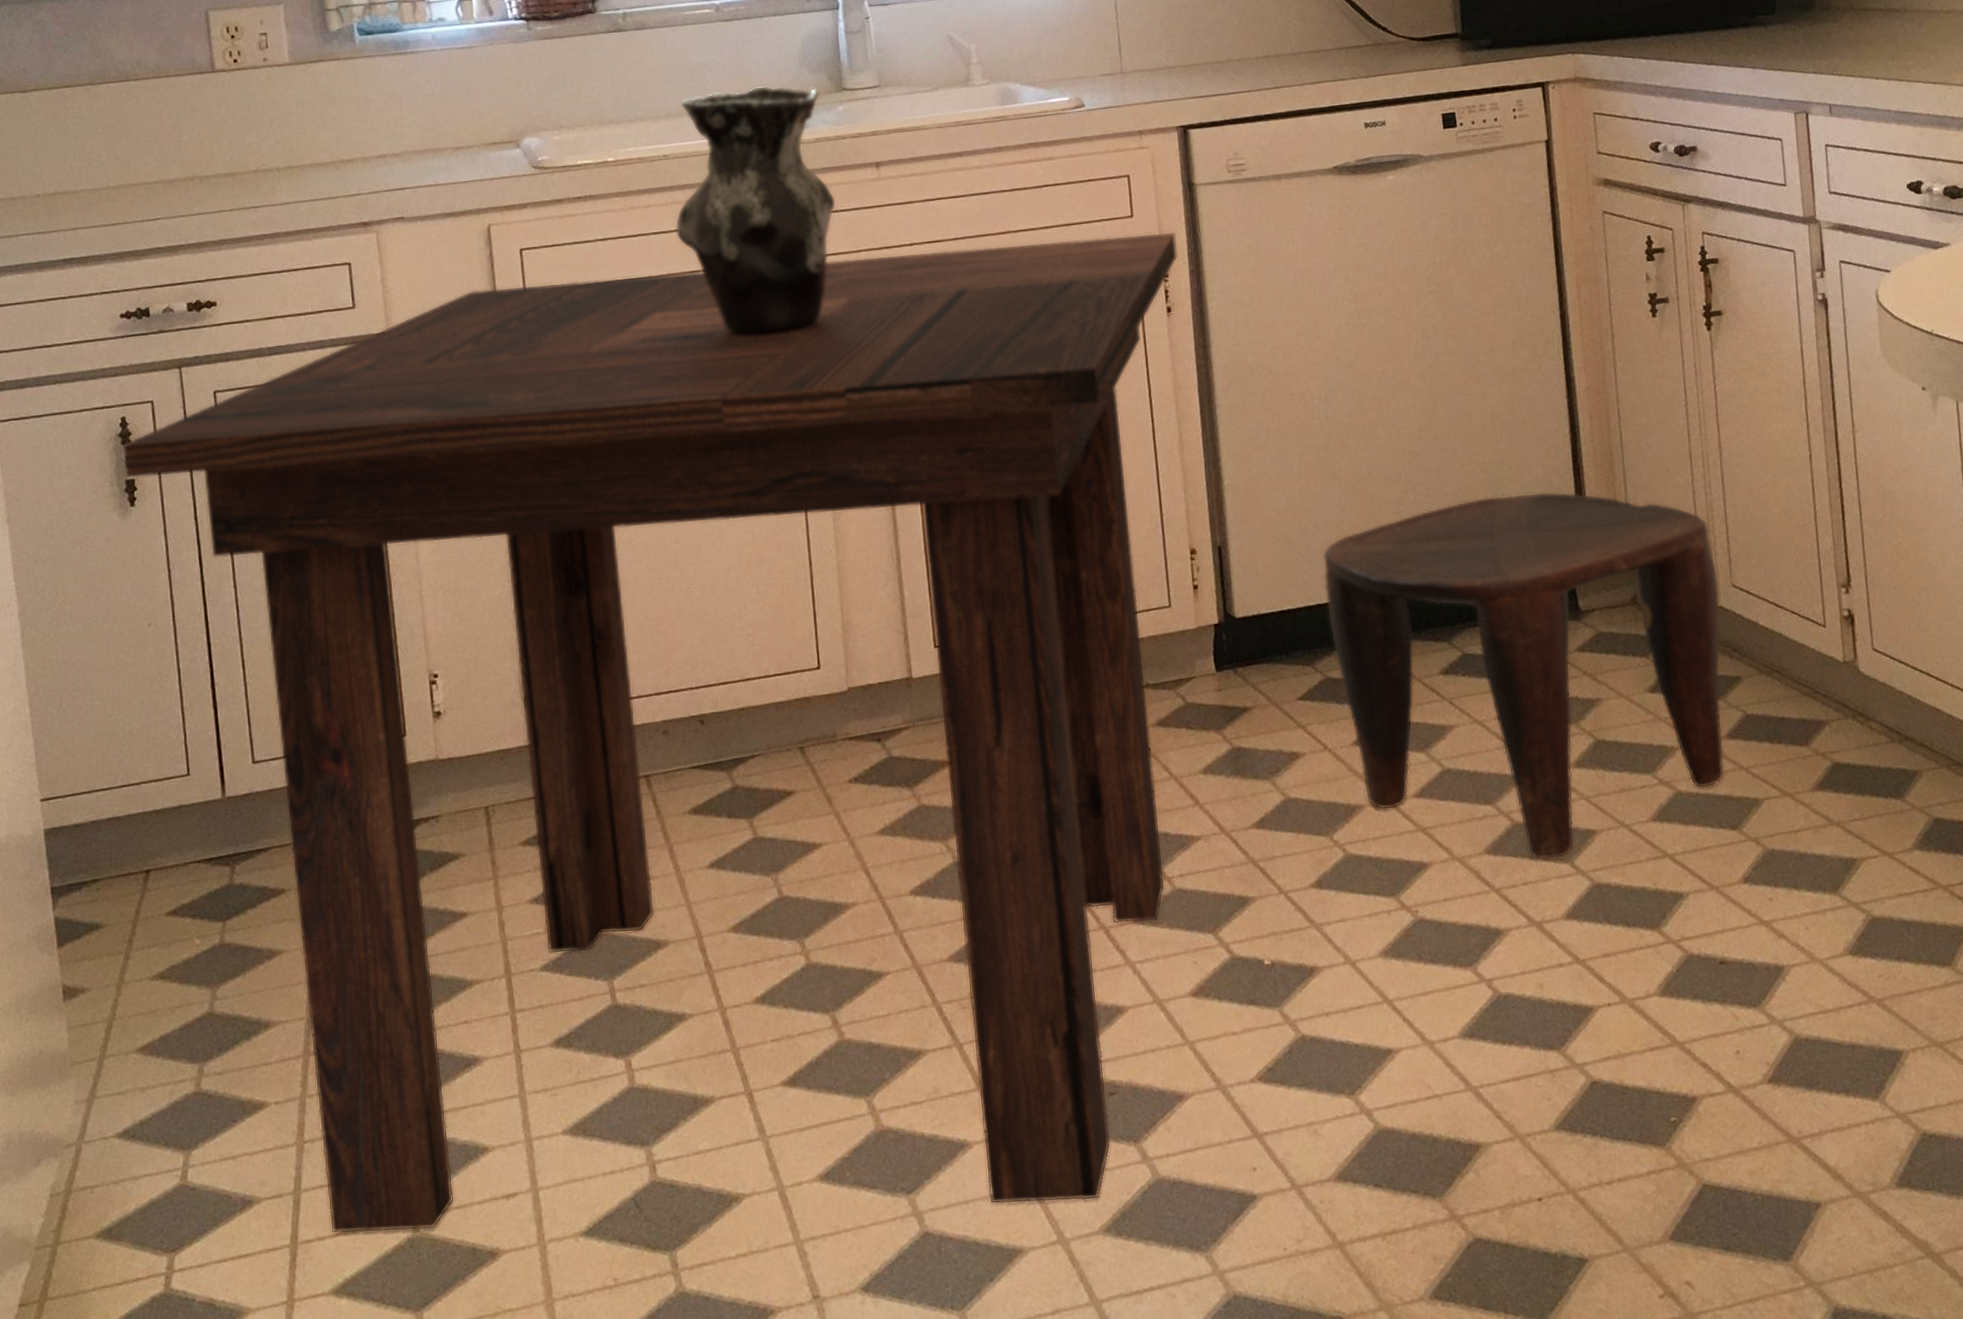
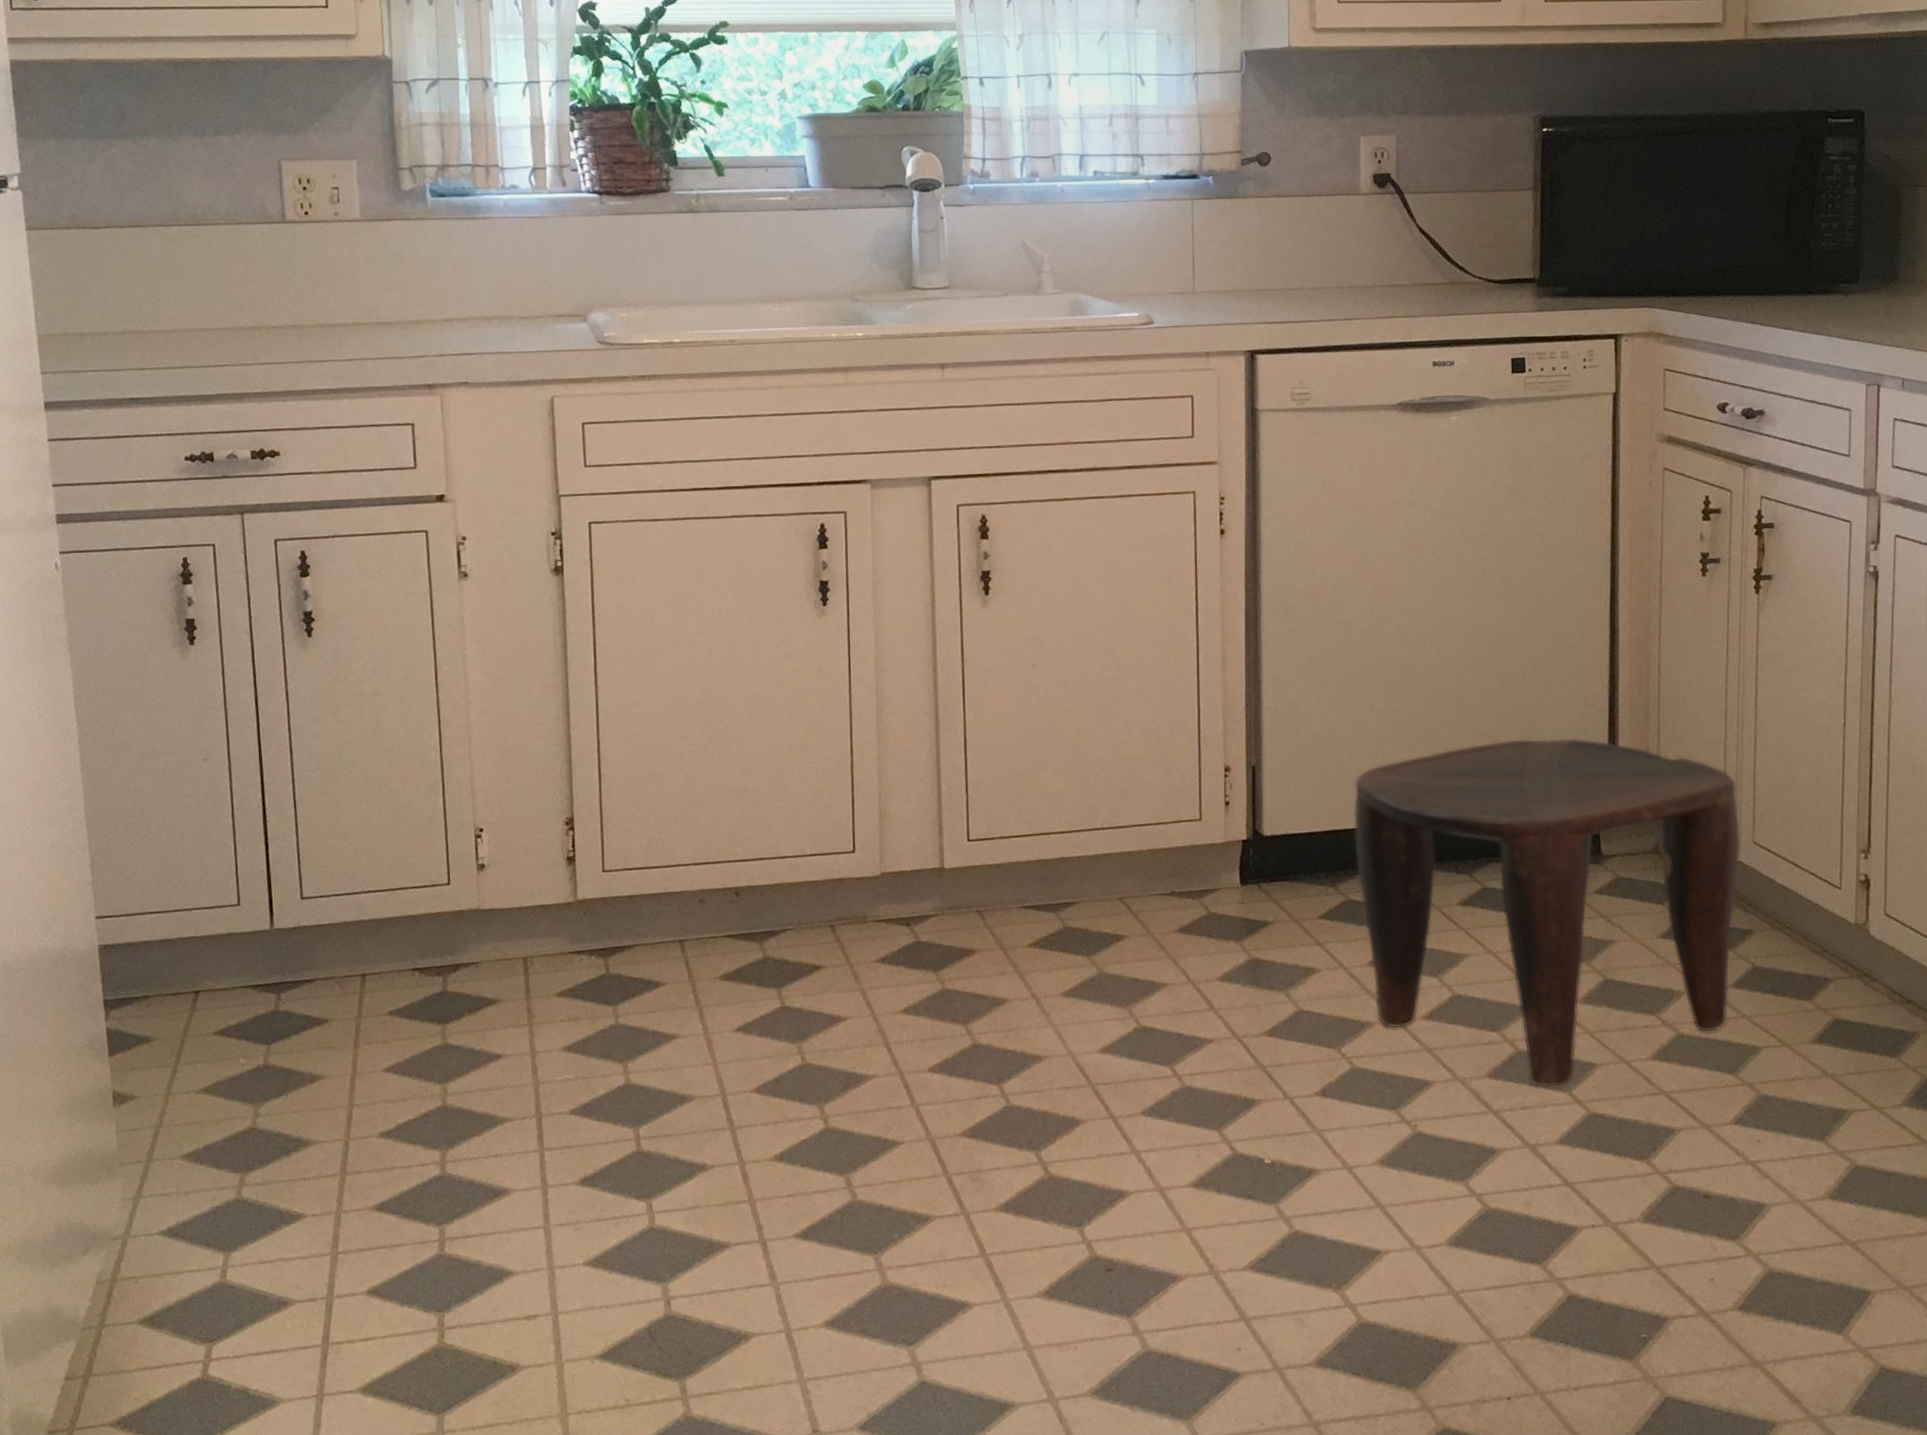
dining table: present [122,232,1178,1234] -> none [183,454,1236,1365]
vase: present [675,85,836,335] -> none [737,278,899,525]

